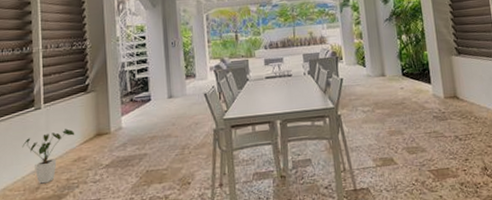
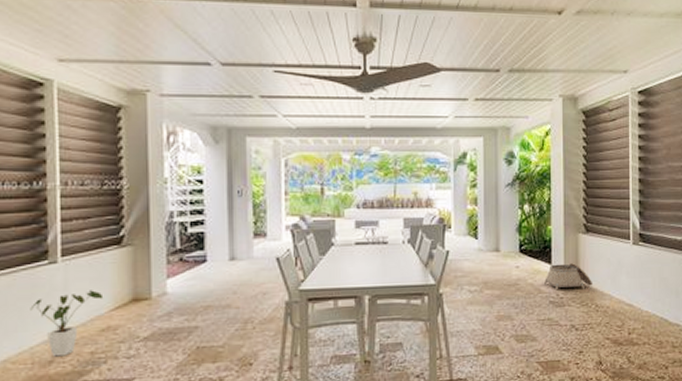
basket: none [427,81,469,106] -> present [545,262,592,291]

